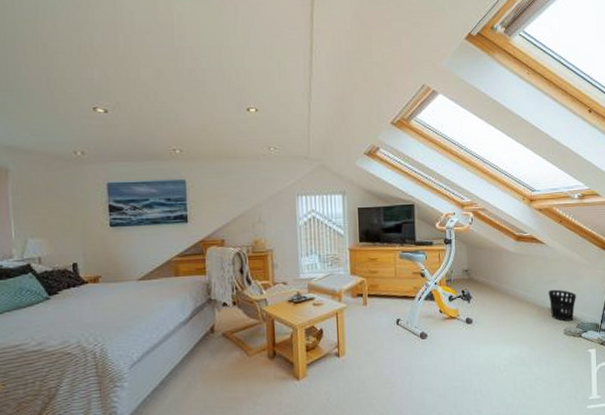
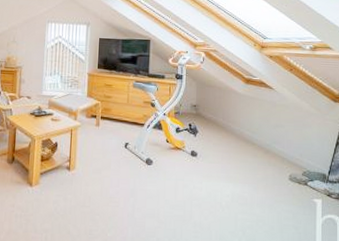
wastebasket: present [548,289,576,322] -> none [275,134,303,168]

